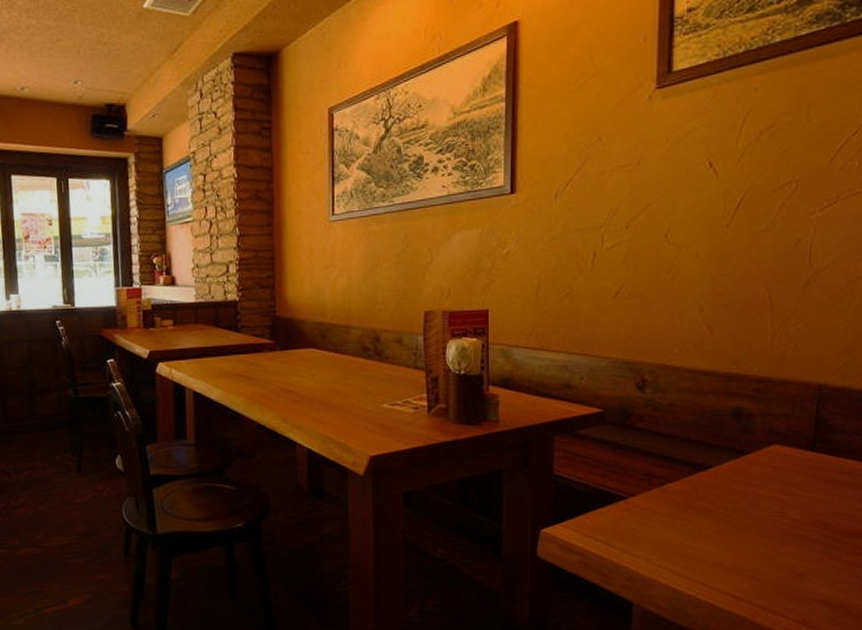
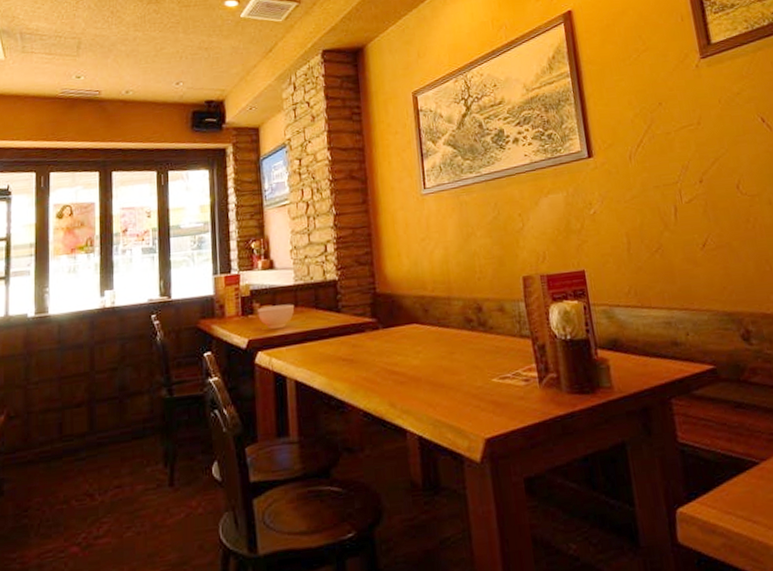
soup bowl: none [159,320,195,342] -> present [258,304,295,329]

